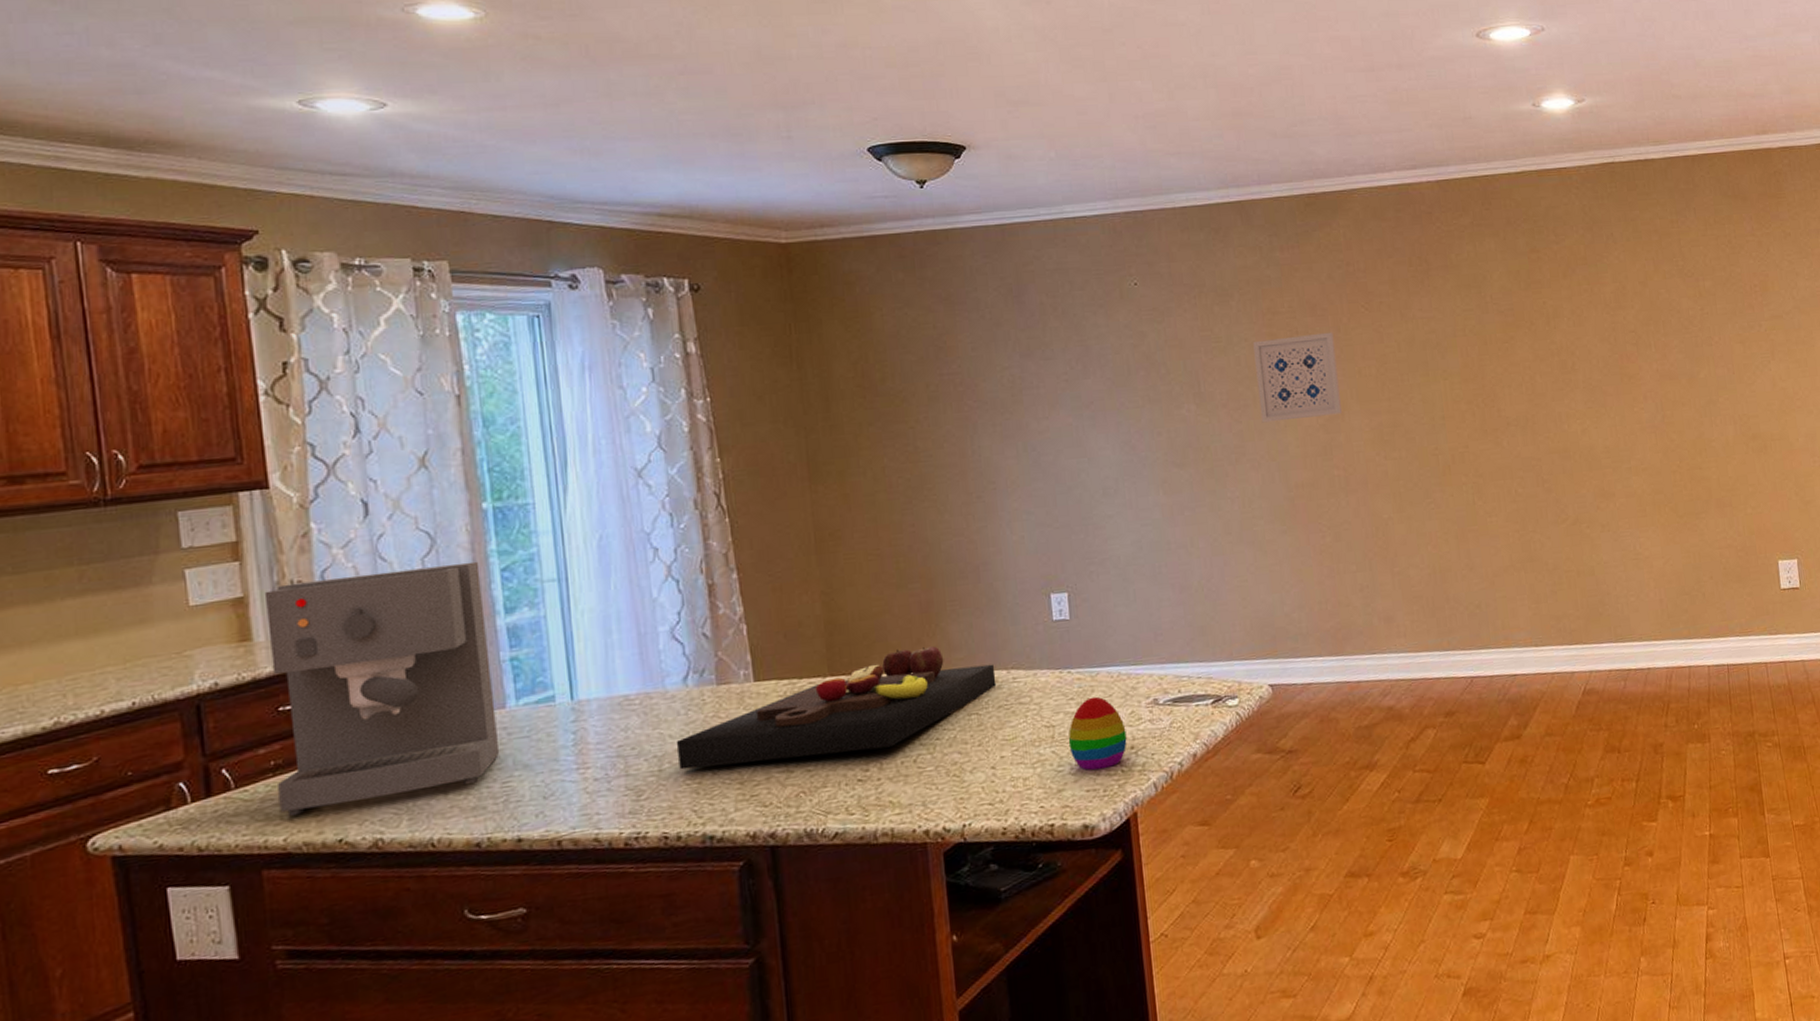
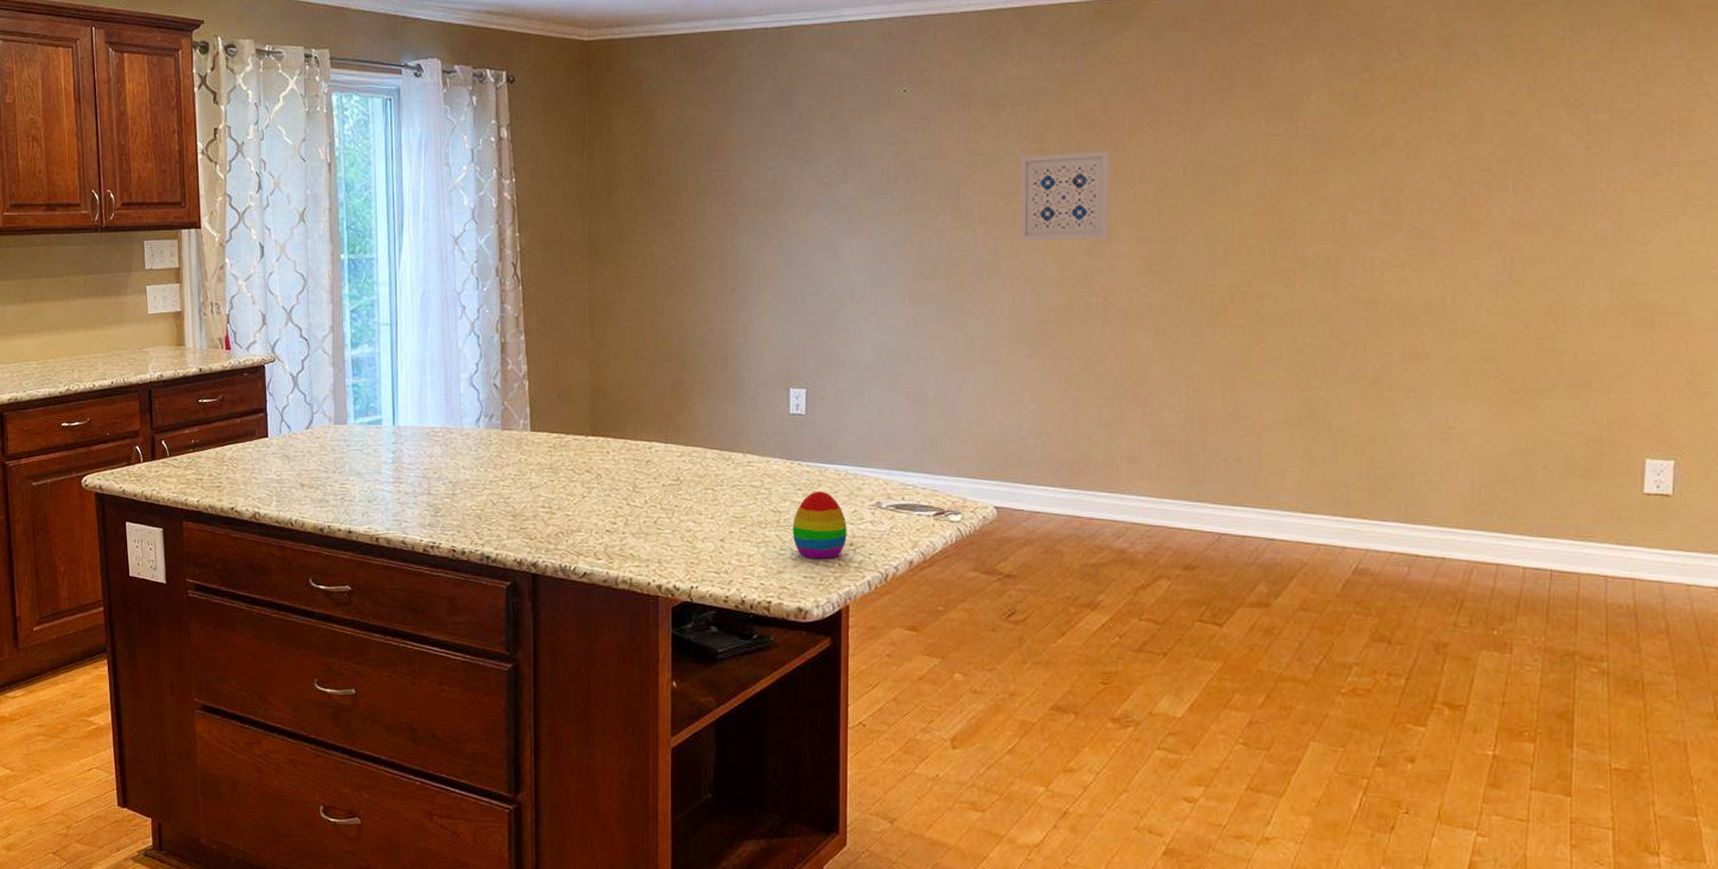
coffee maker: present [264,561,500,816] -> none [194,302,341,484]
cutting board: present [676,646,997,770] -> none [467,420,733,506]

